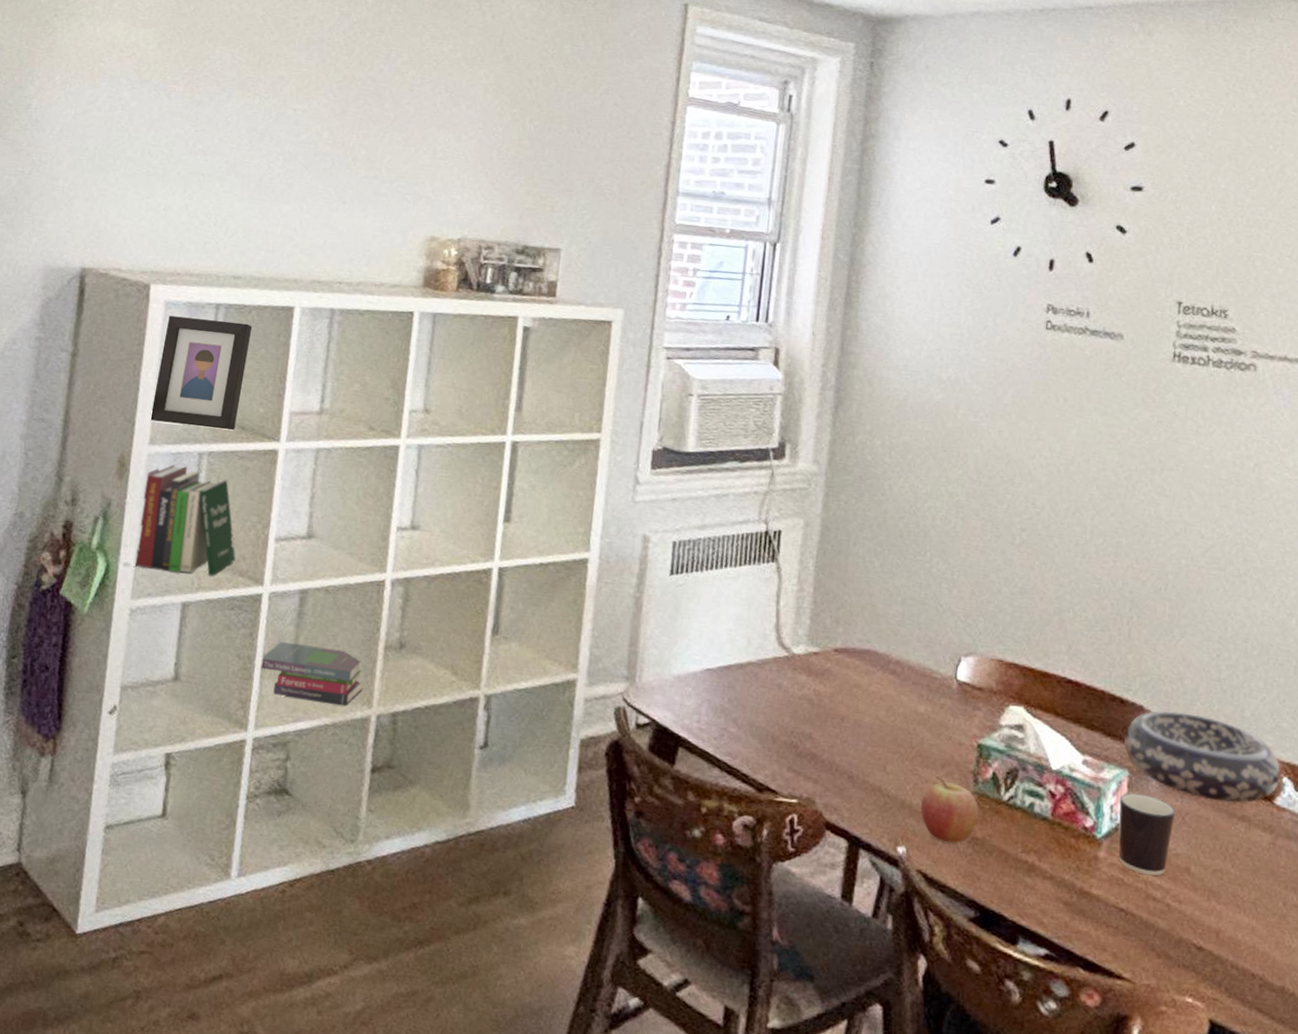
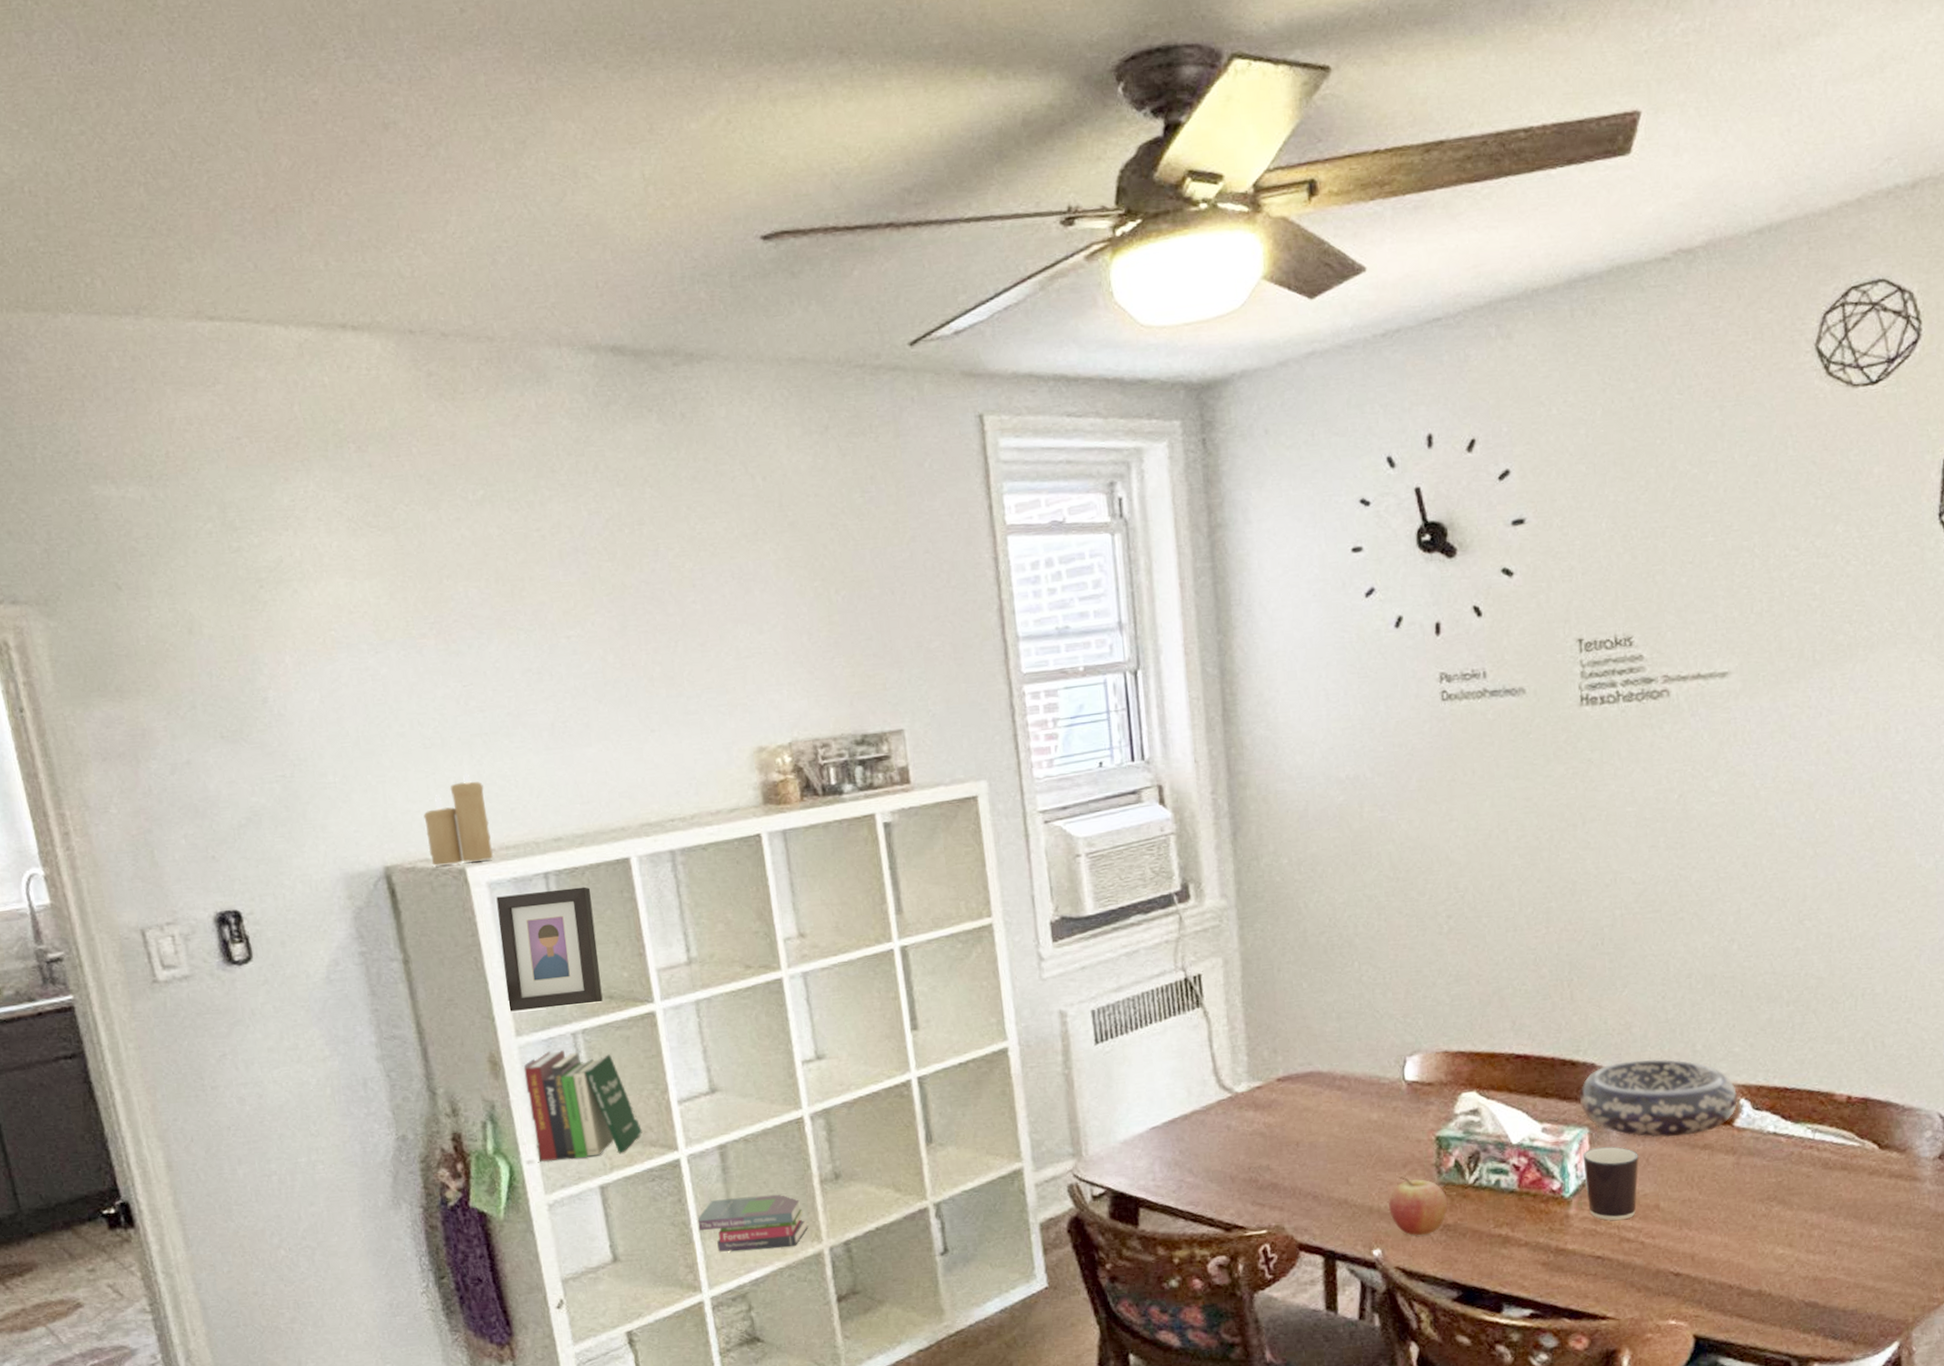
candle: none [123,202,187,282] -> present [423,771,494,866]

